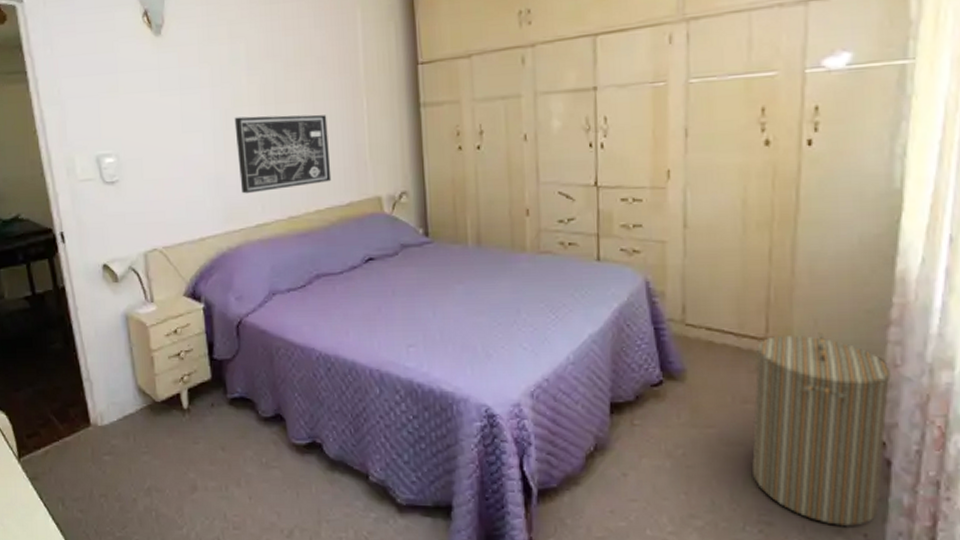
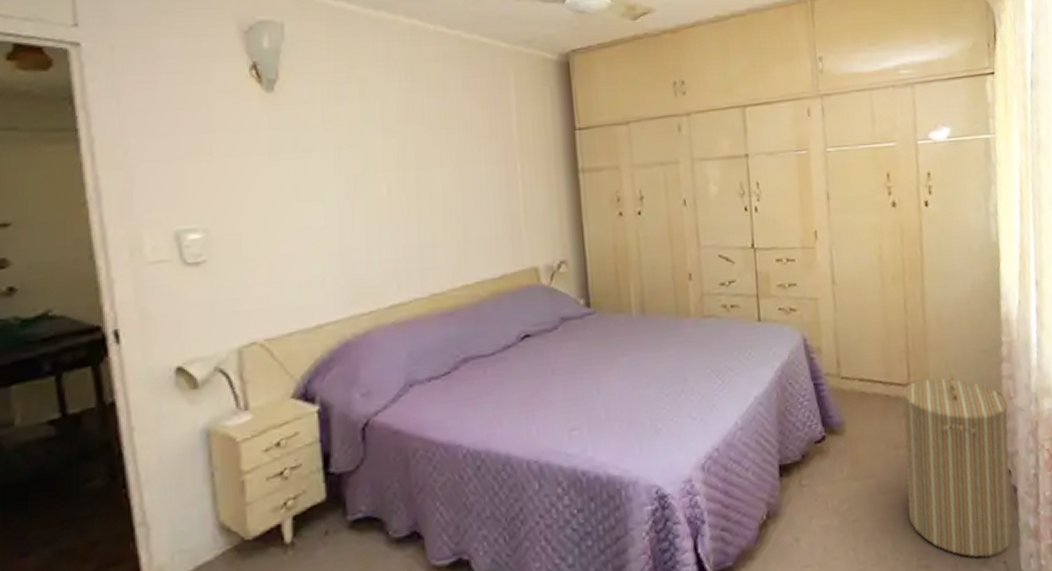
wall art: present [234,114,332,194] -> none [365,181,482,271]

